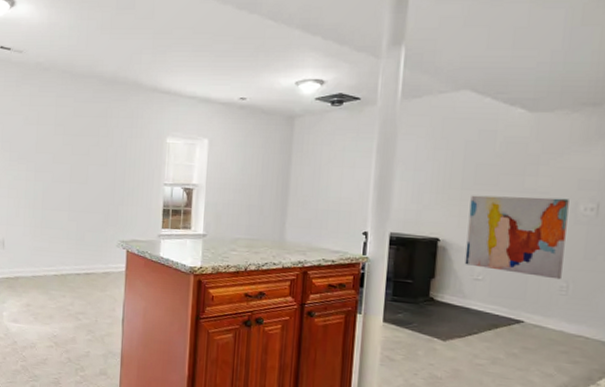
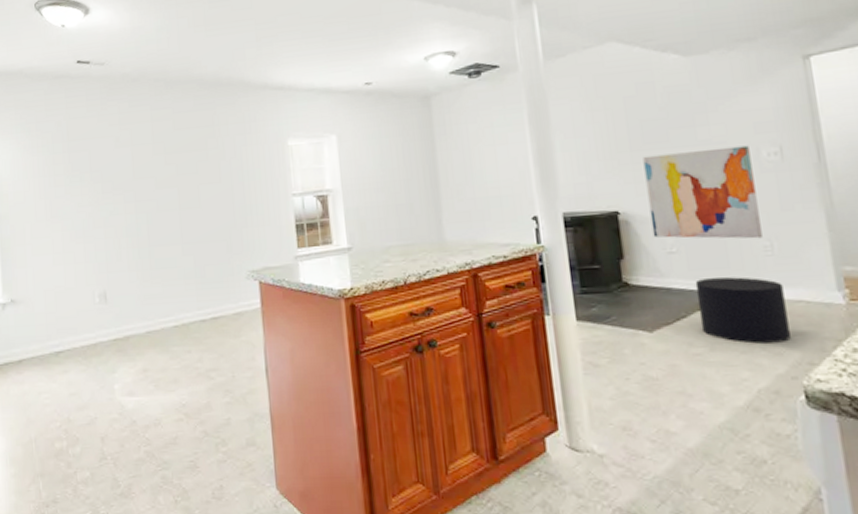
stool: none [488,305,569,367] -> present [695,277,791,344]

